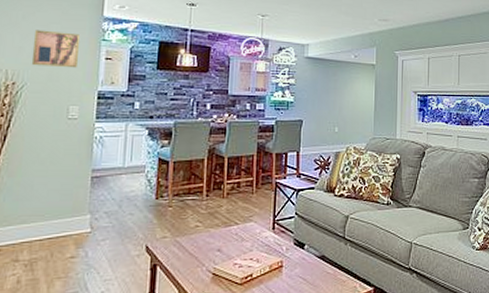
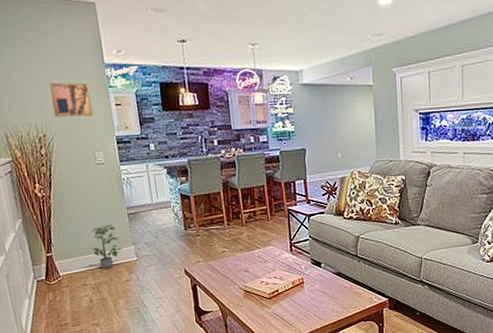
potted plant: none [37,187,76,241] -> present [91,224,123,269]

